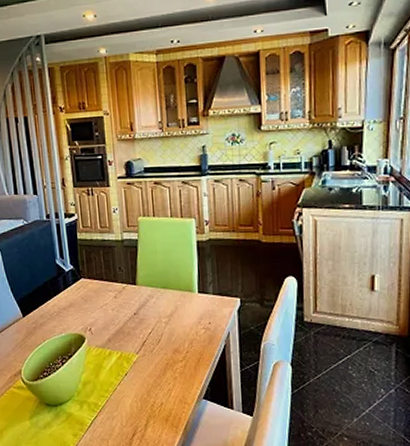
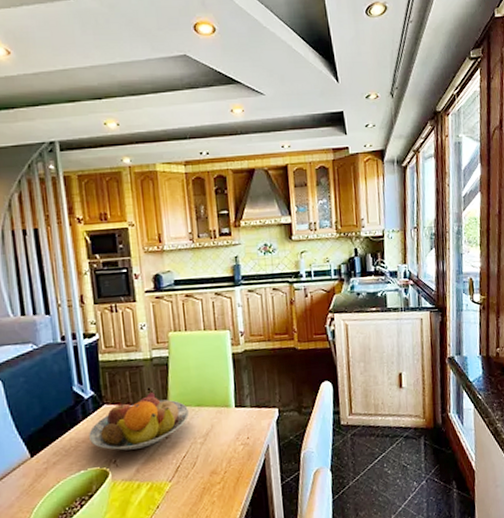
fruit bowl: none [69,270,156,321] -> present [89,391,190,451]

